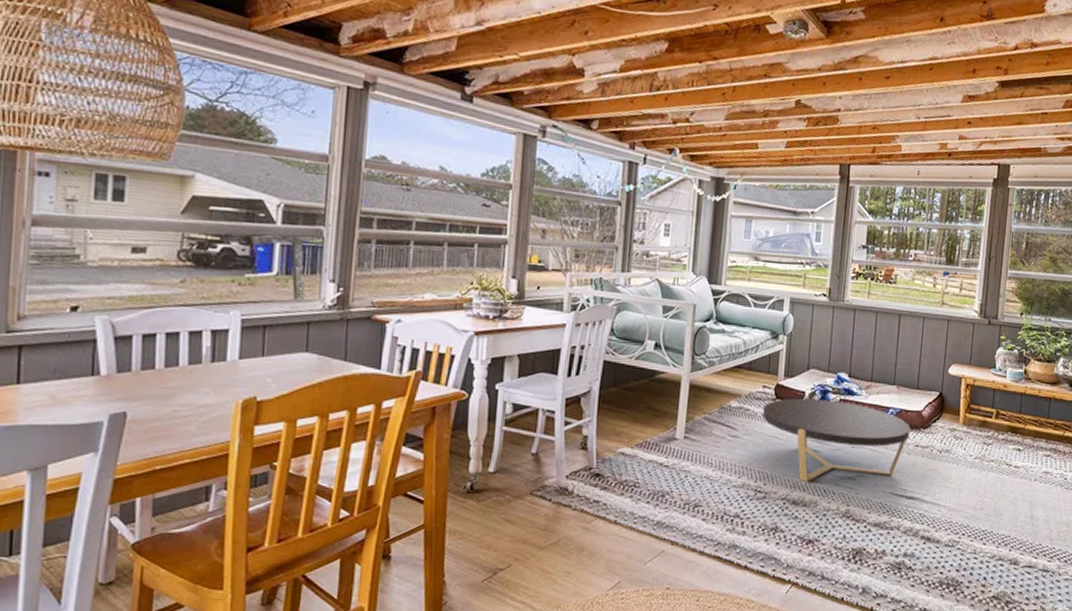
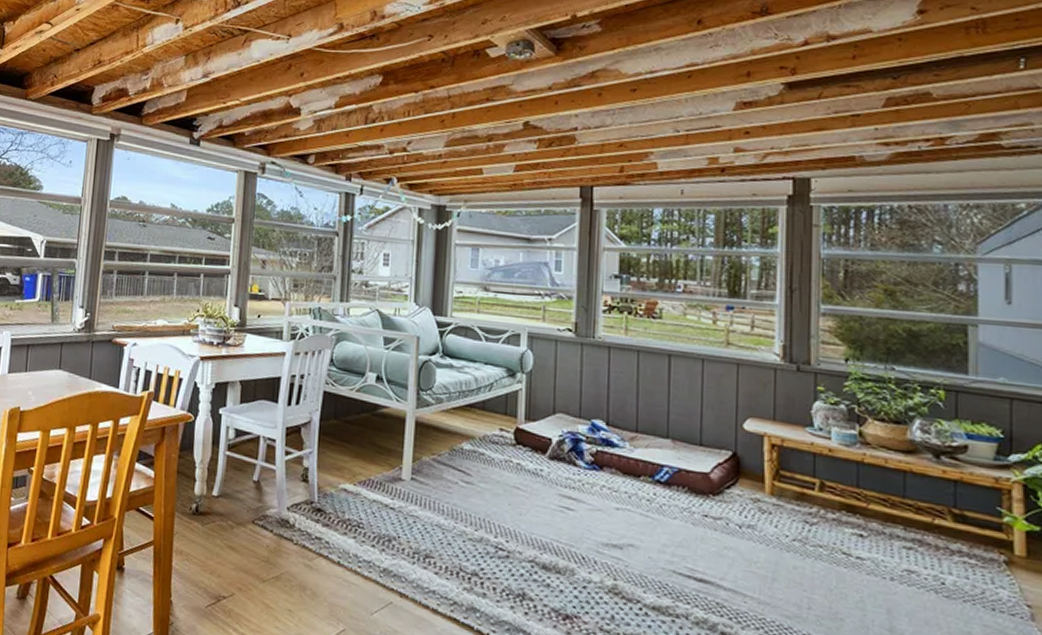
coffee table: present [763,398,910,482] -> none [501,445,694,550]

